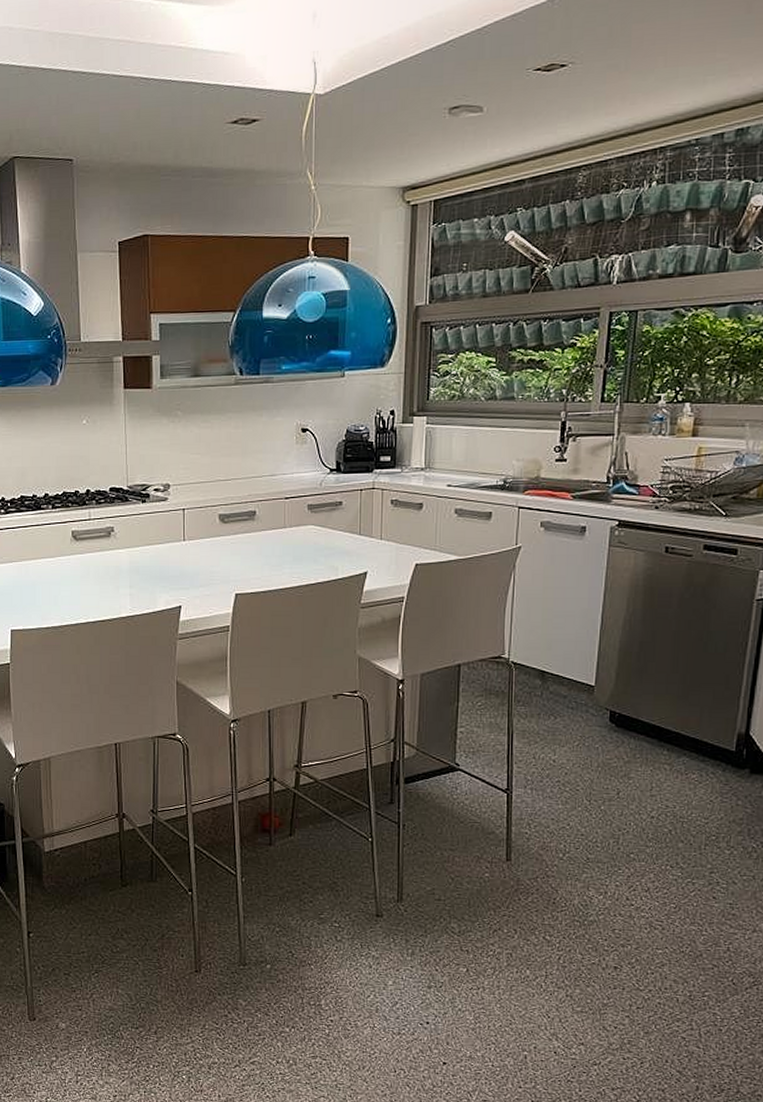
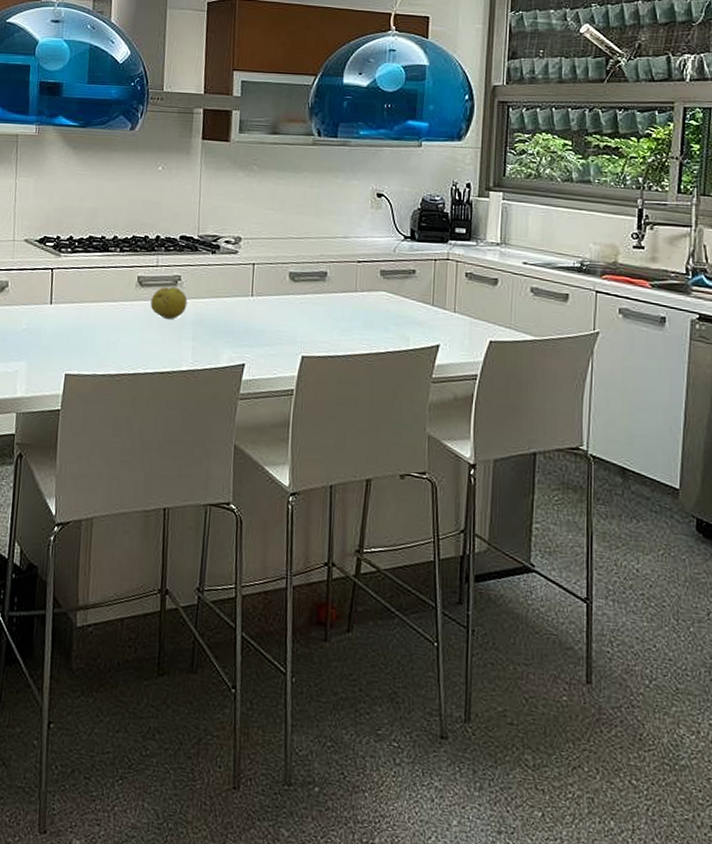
fruit: none [86,538,122,571] -> present [150,287,188,320]

